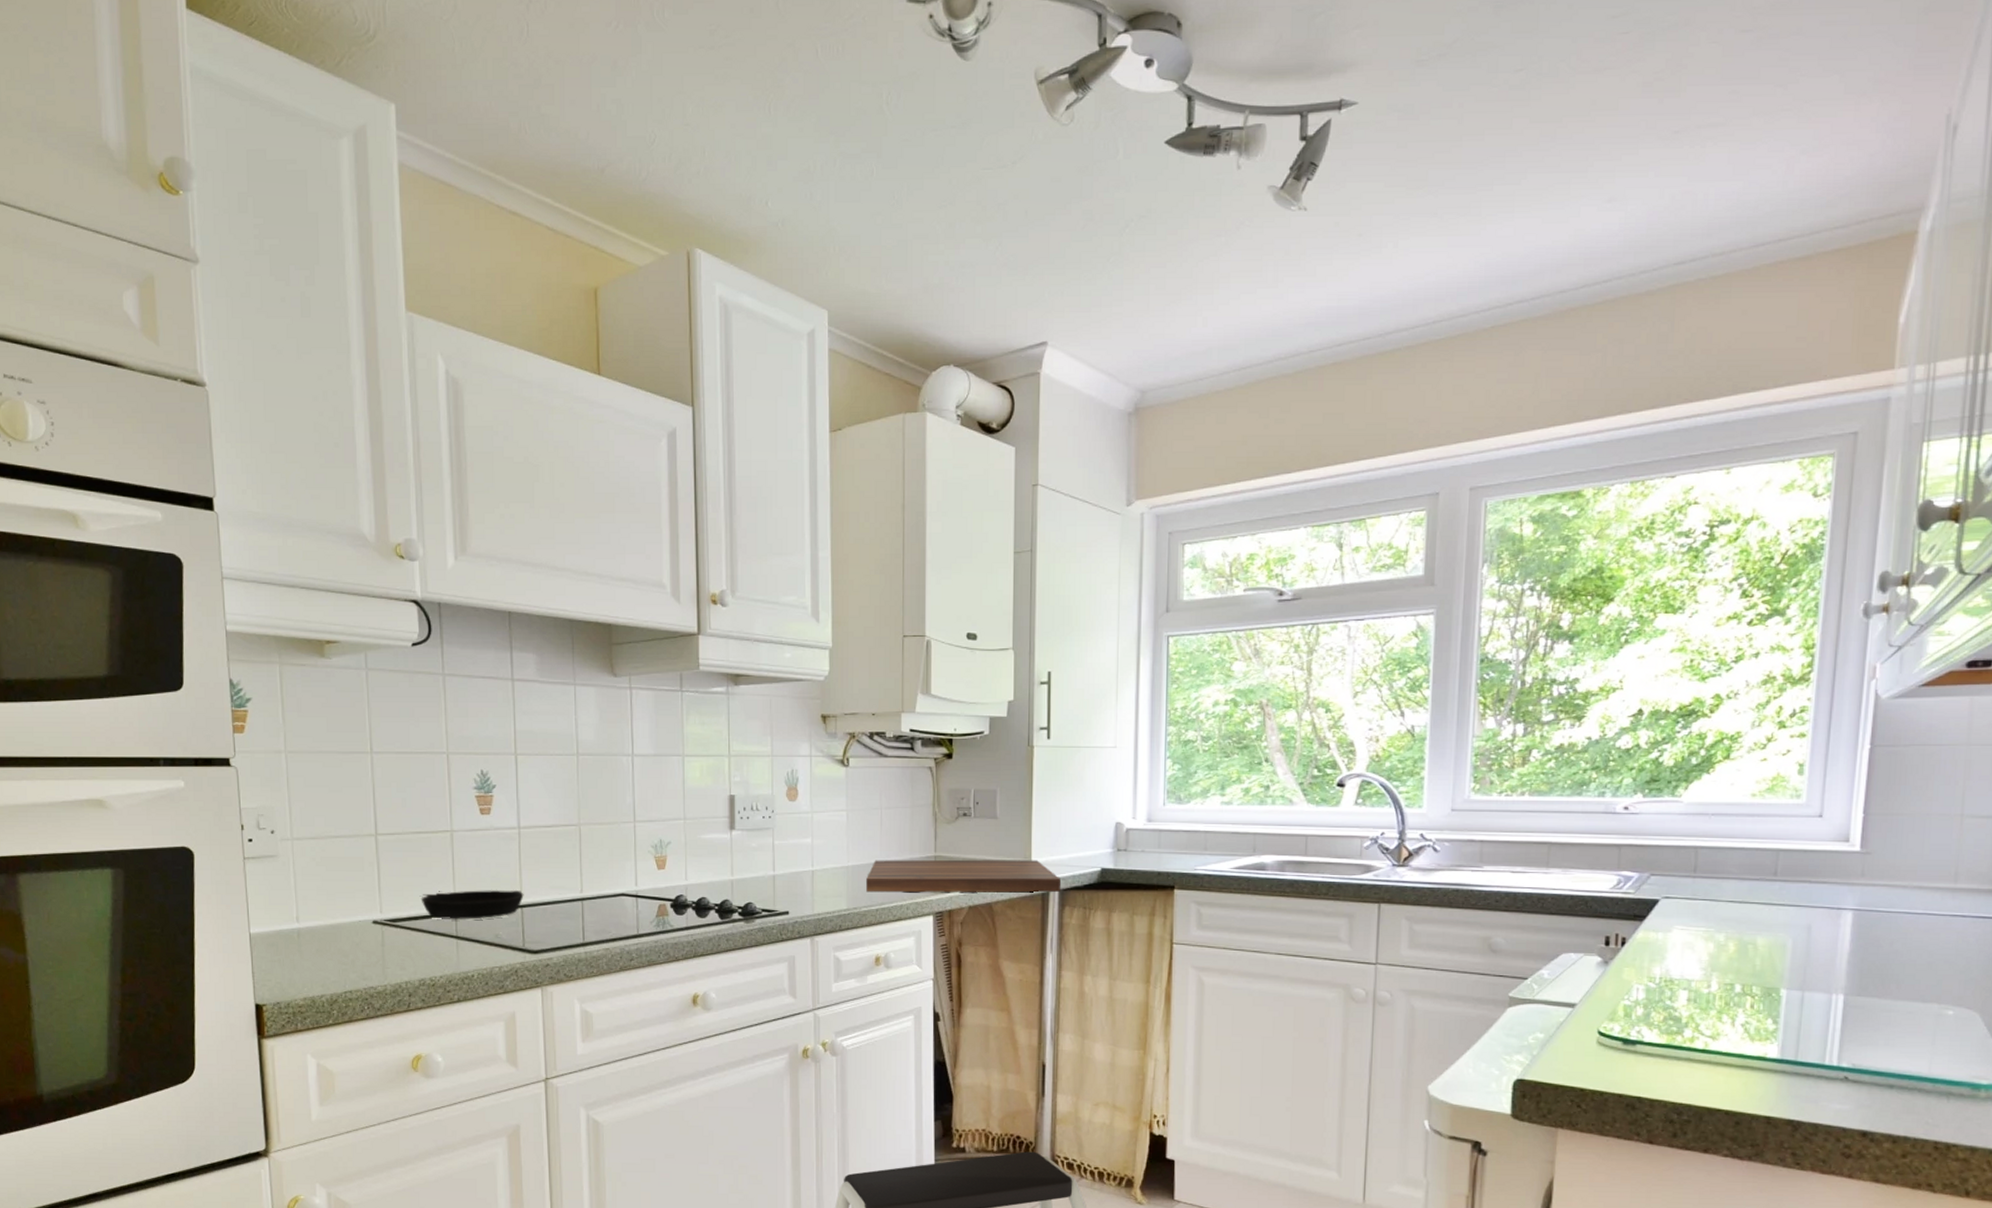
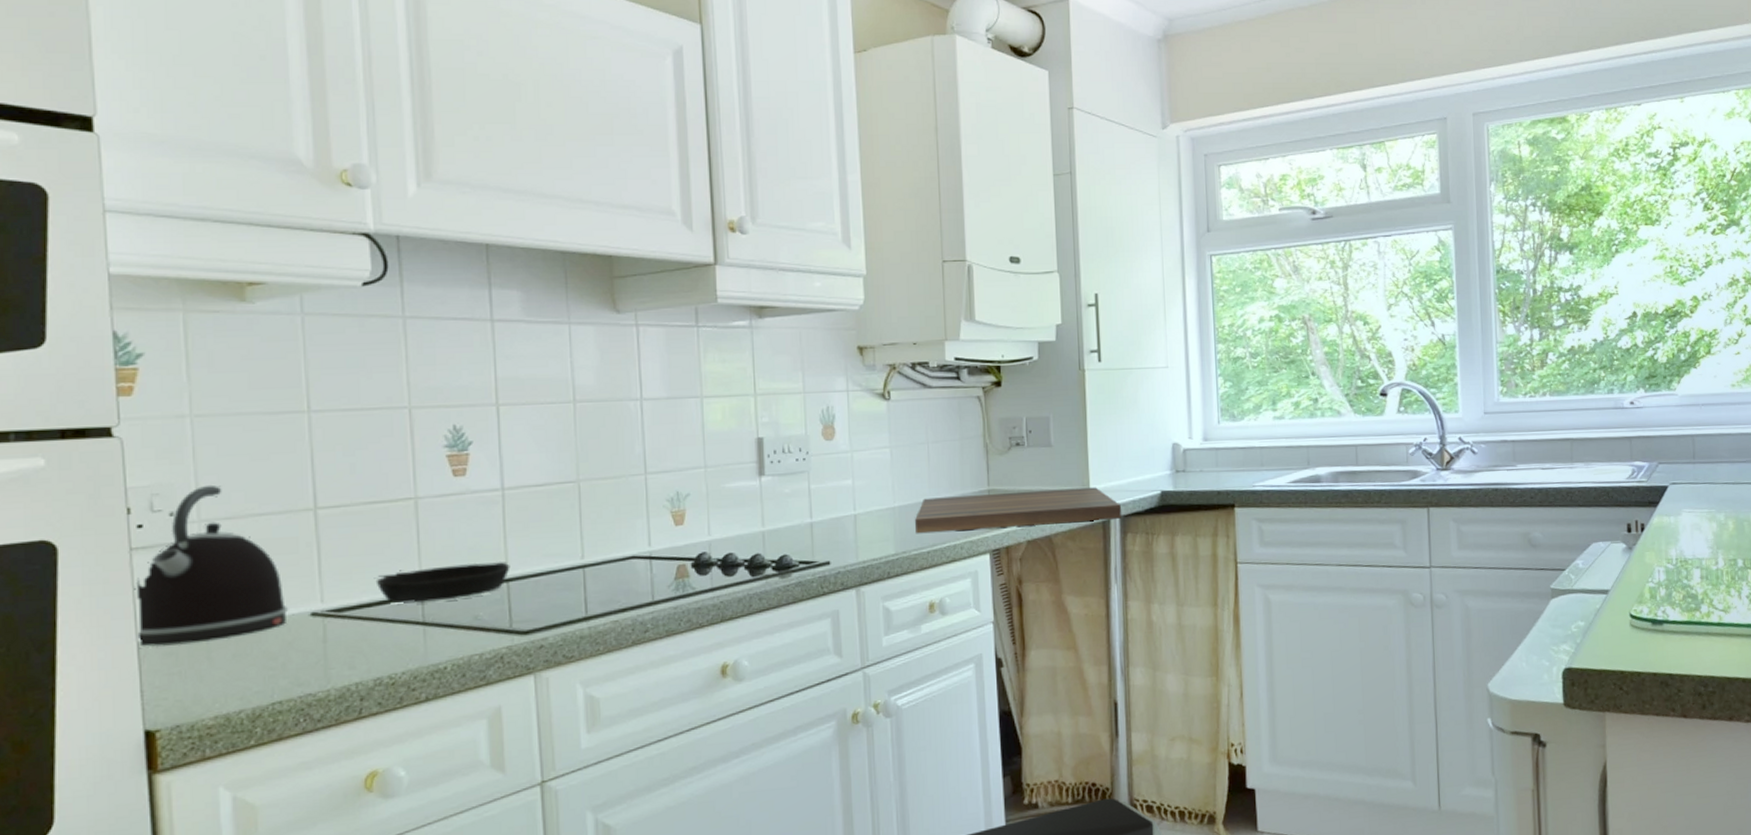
kettle: none [247,809,357,939] -> present [134,484,289,648]

